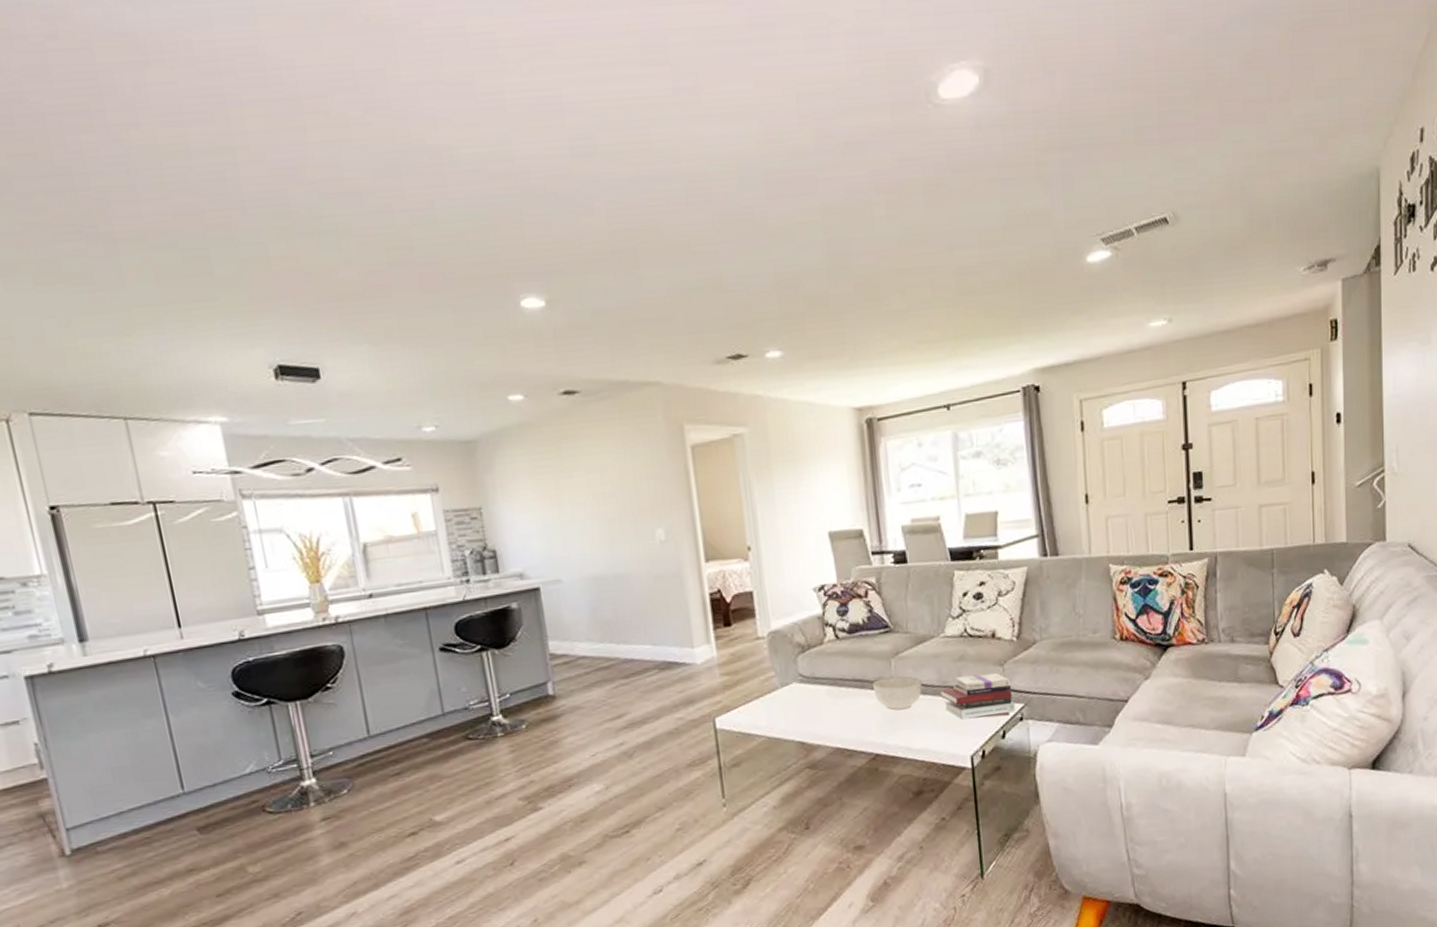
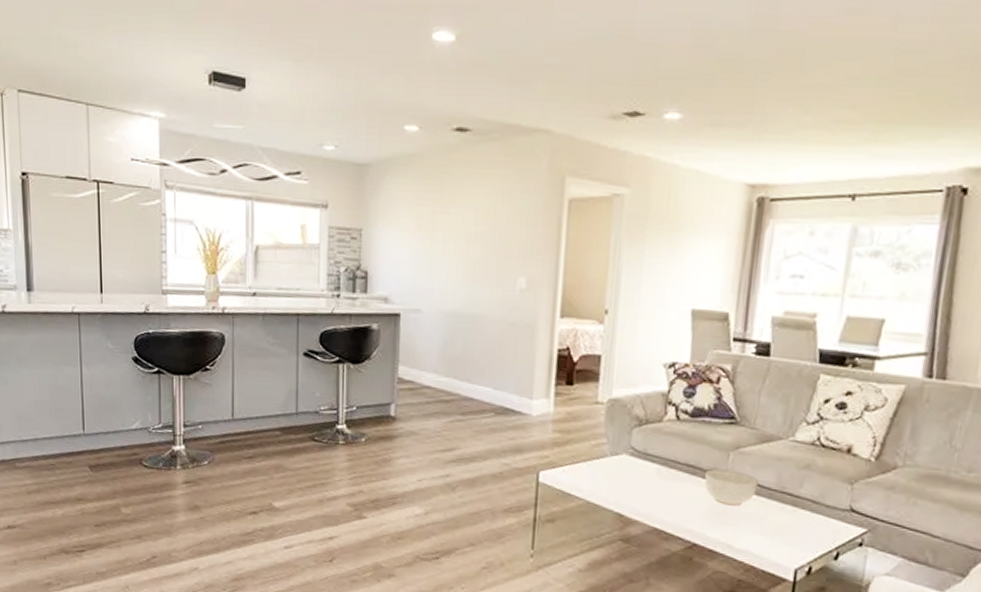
books: present [940,672,1016,720] -> none [776,485,858,537]

